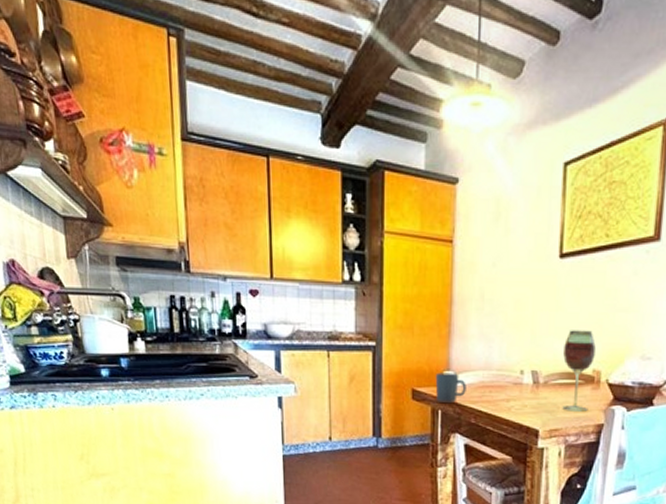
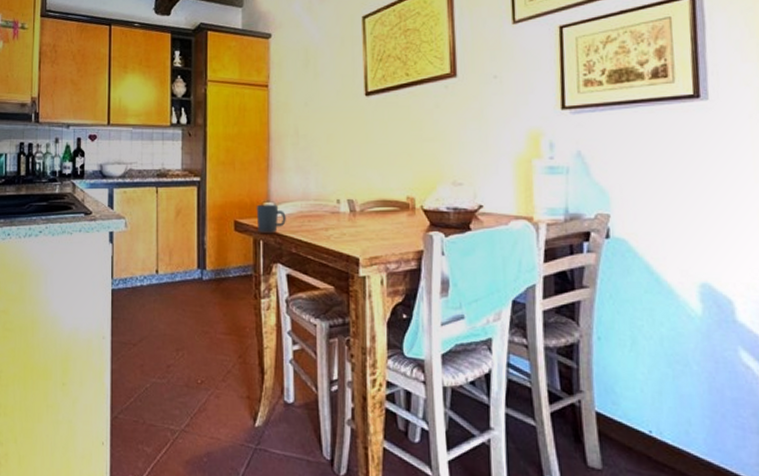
wineglass: present [562,330,596,413] -> none [377,160,407,240]

